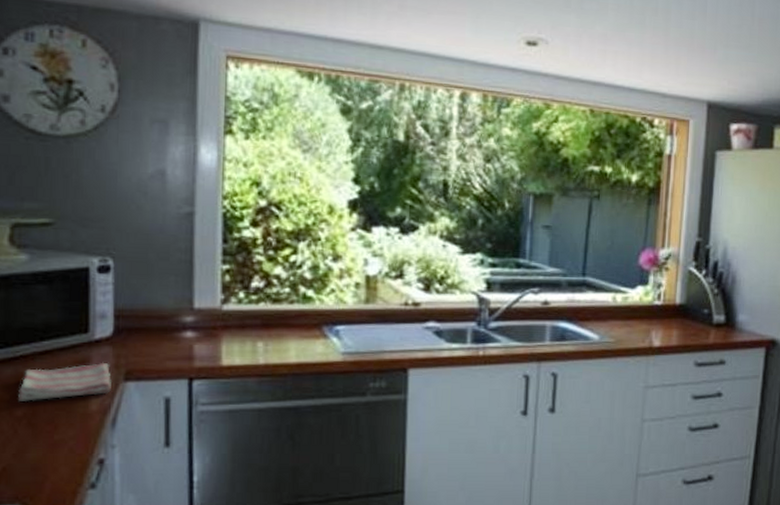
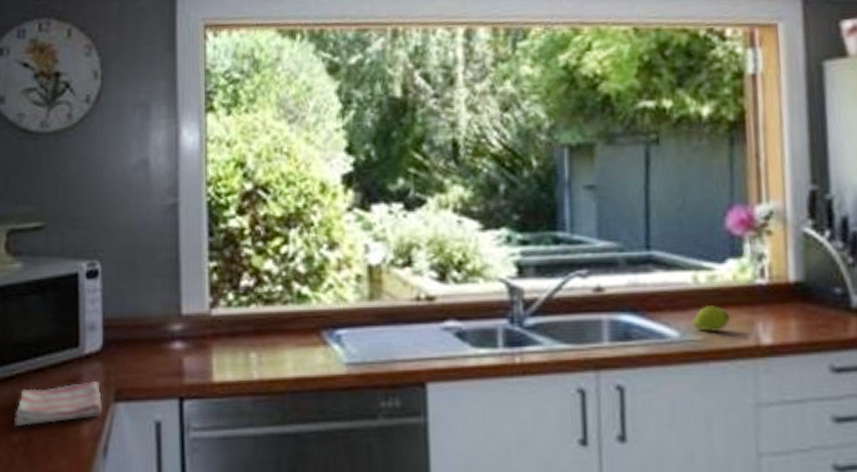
fruit: none [608,318,635,336] -> present [691,306,731,332]

